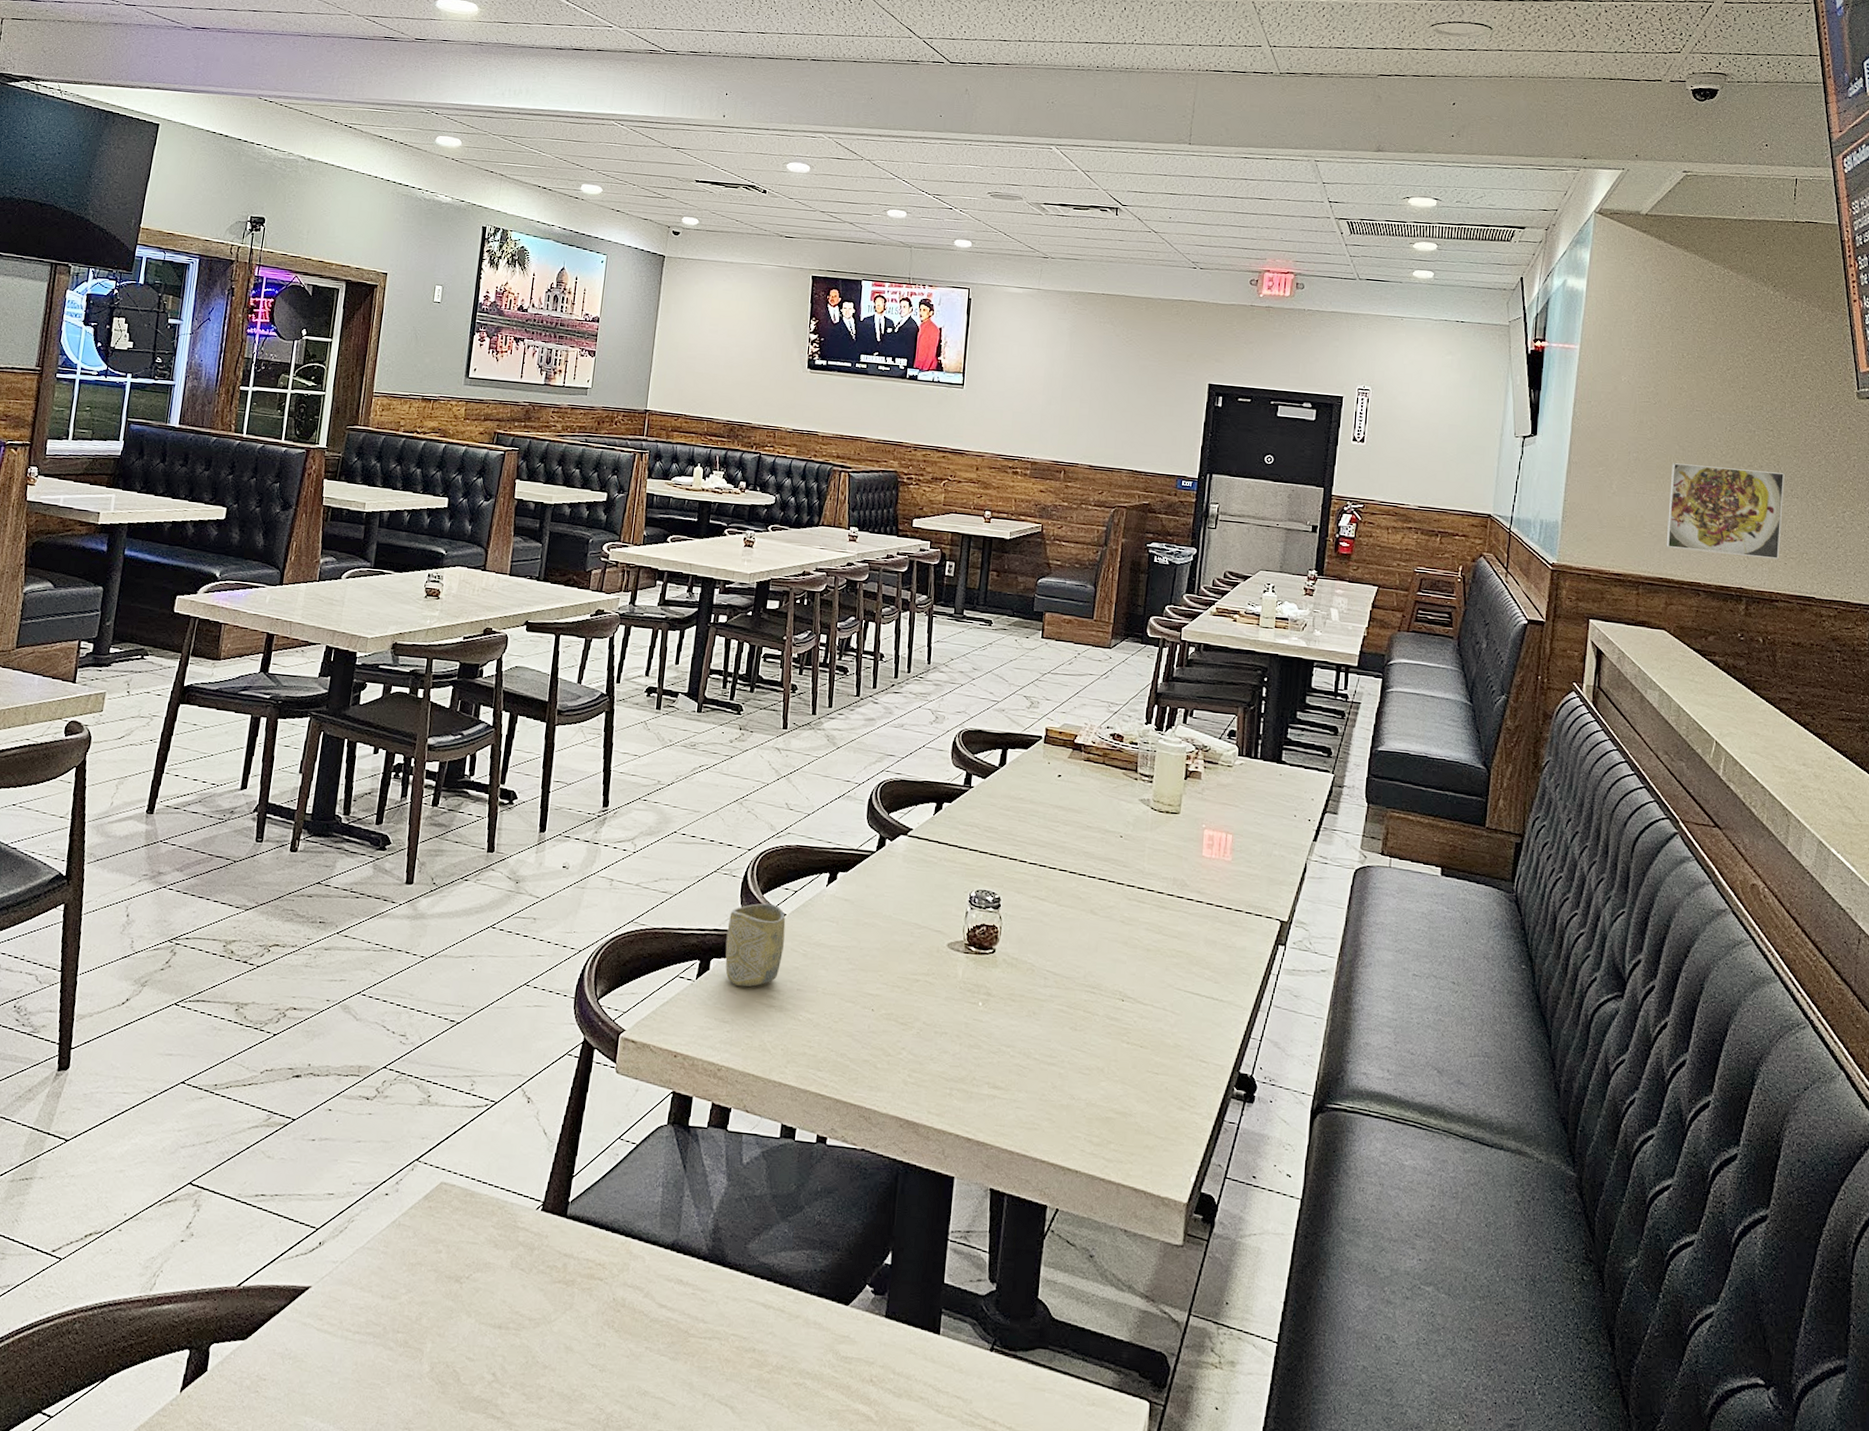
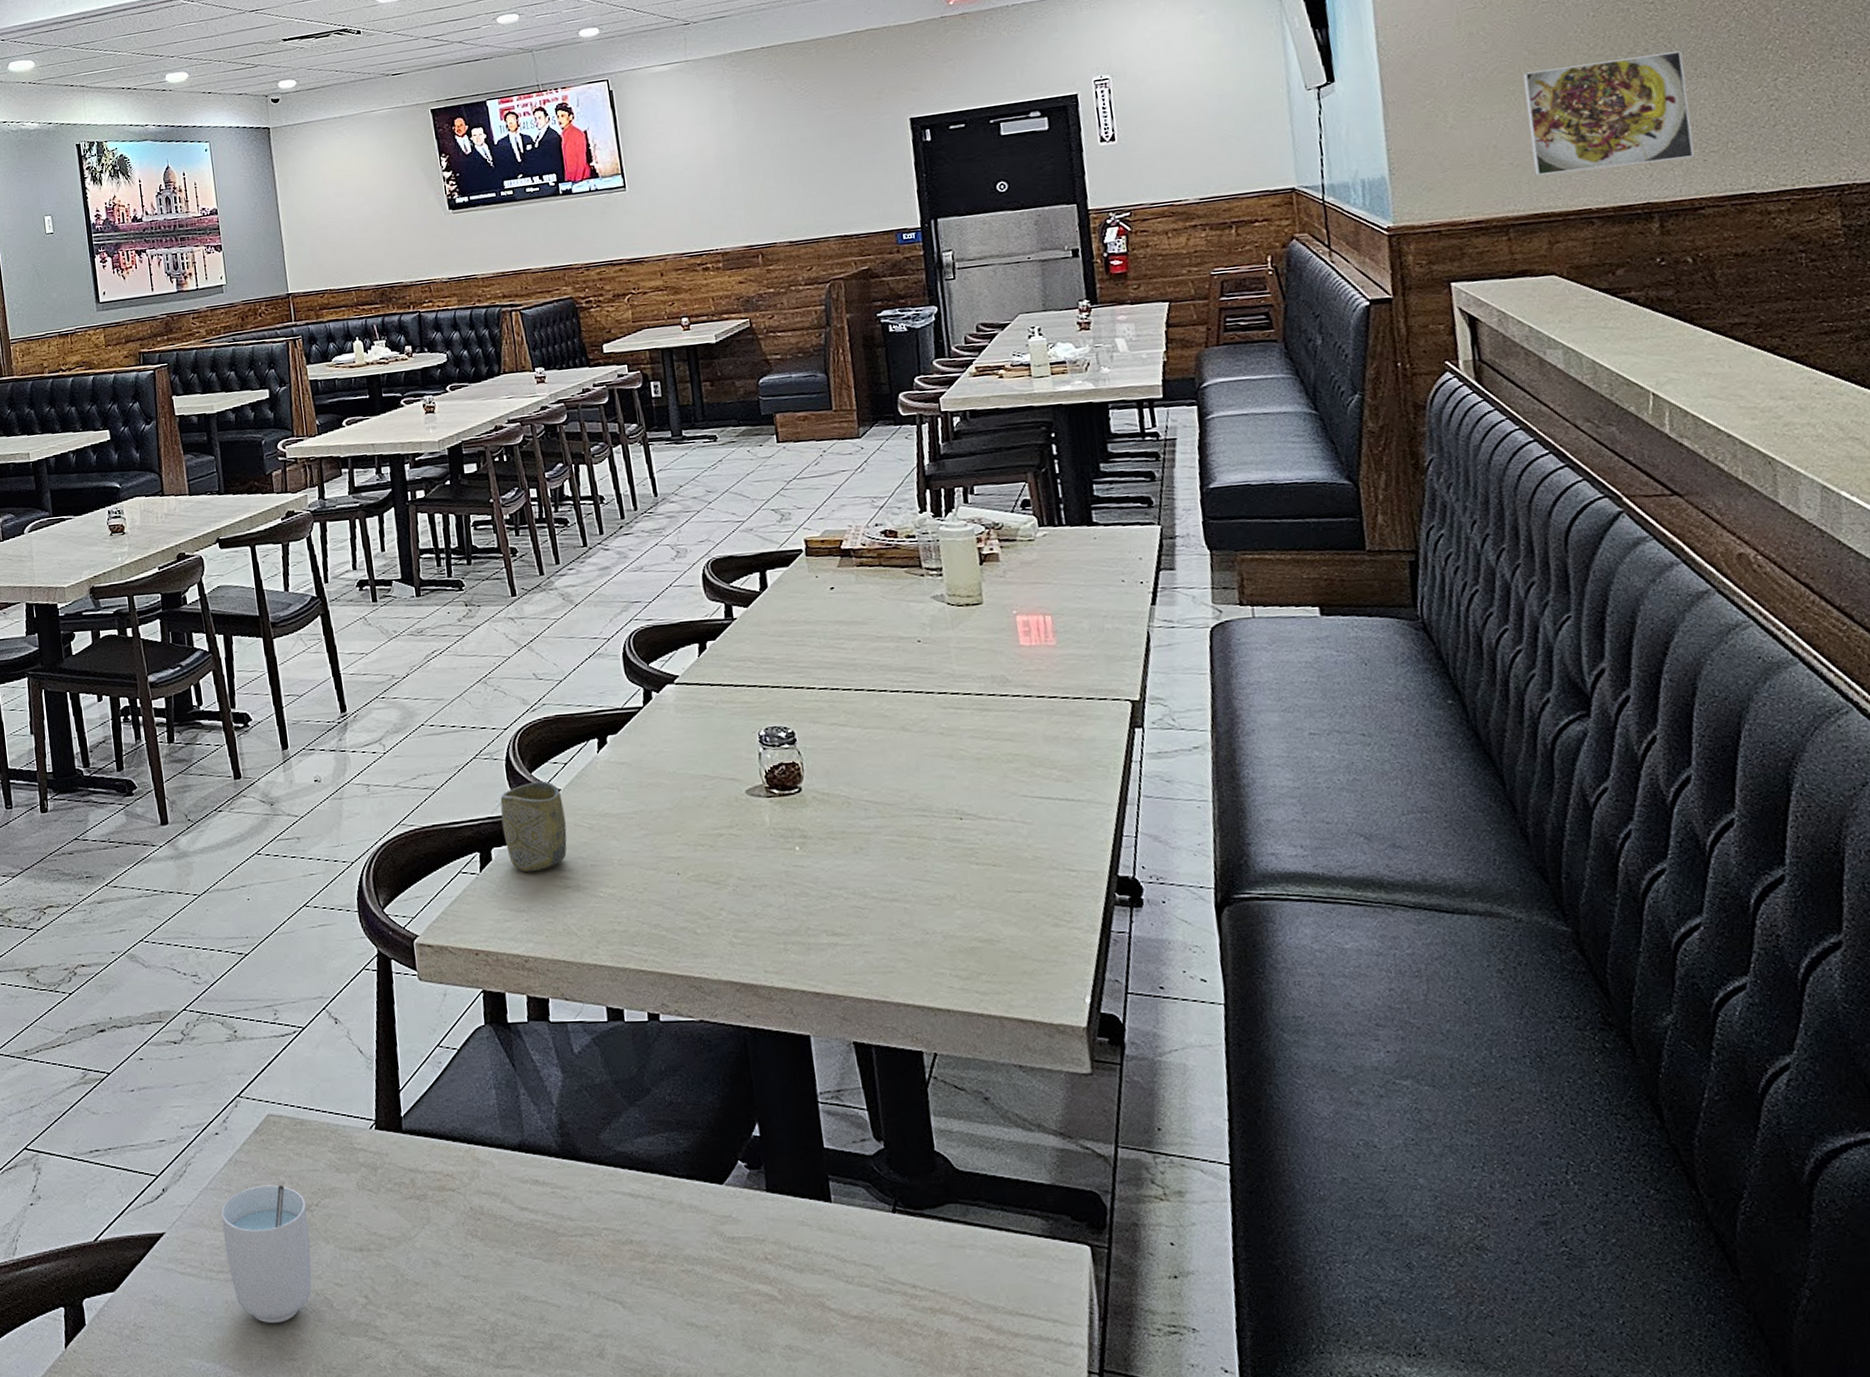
cup: none [366,1251,458,1391] -> present [220,1184,312,1323]

